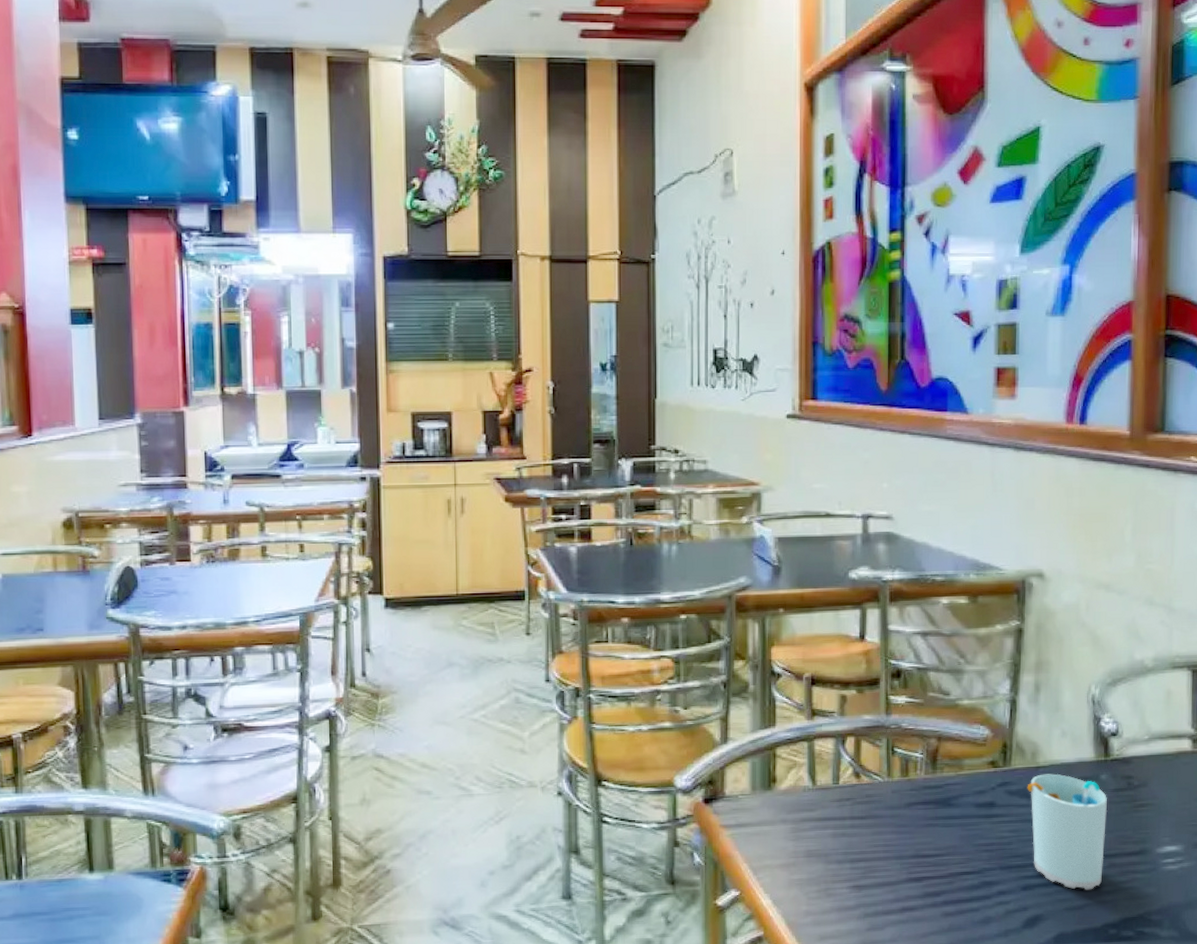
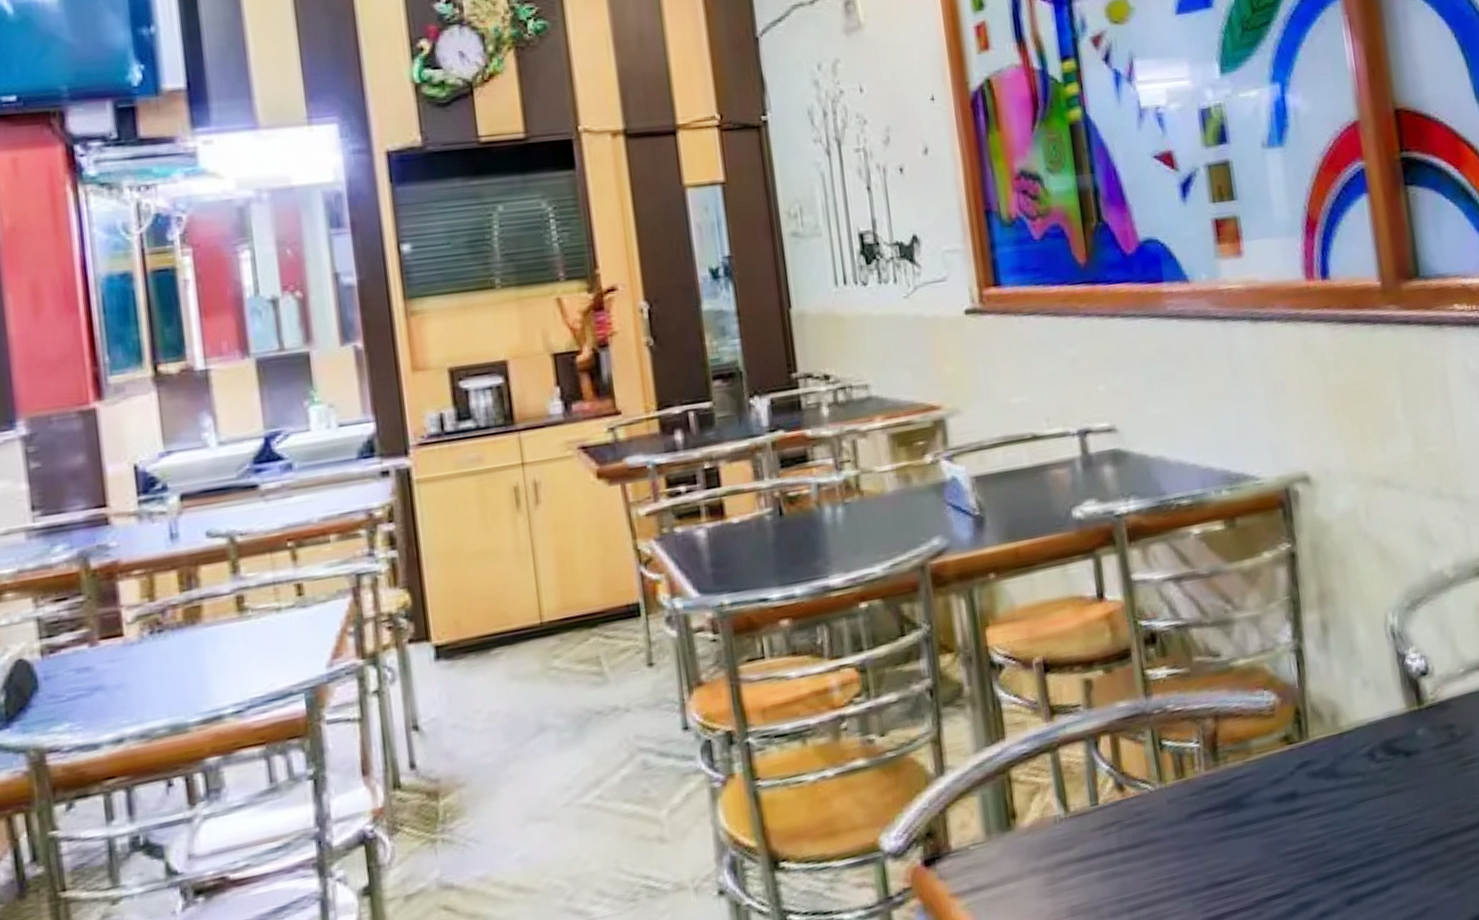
cup: present [1027,773,1107,890] -> none [1332,737,1441,891]

